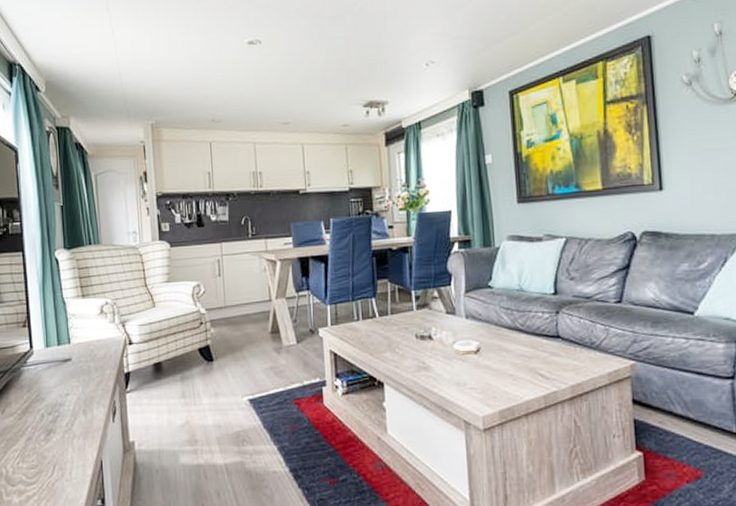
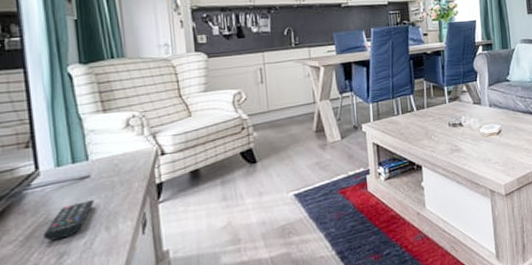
remote control: none [35,383,75,417] -> present [43,200,95,241]

